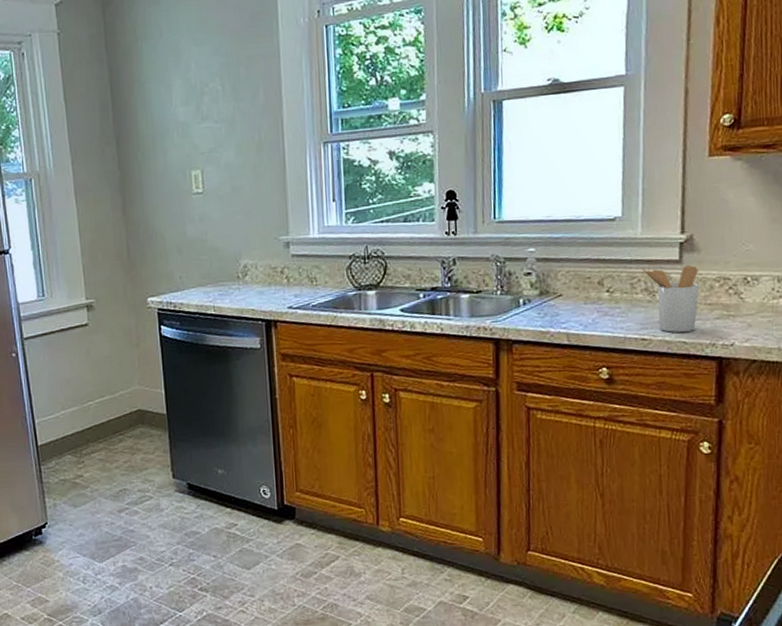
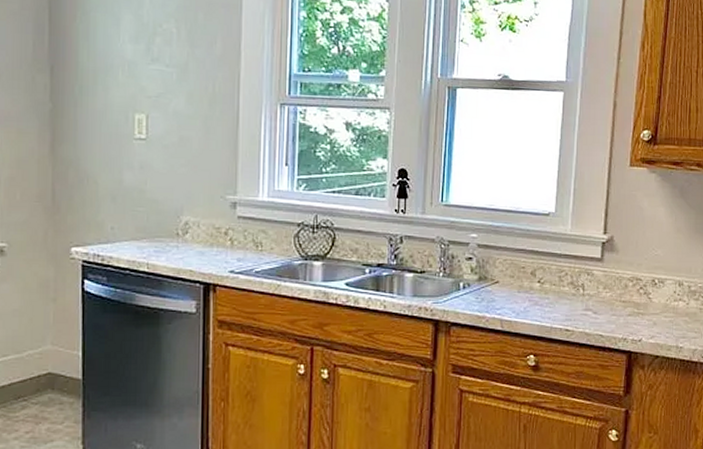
utensil holder: present [641,264,699,333] -> none [569,262,616,325]

